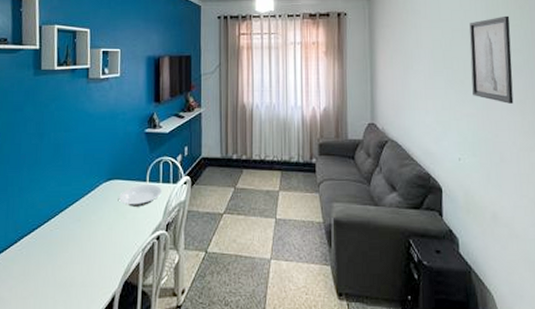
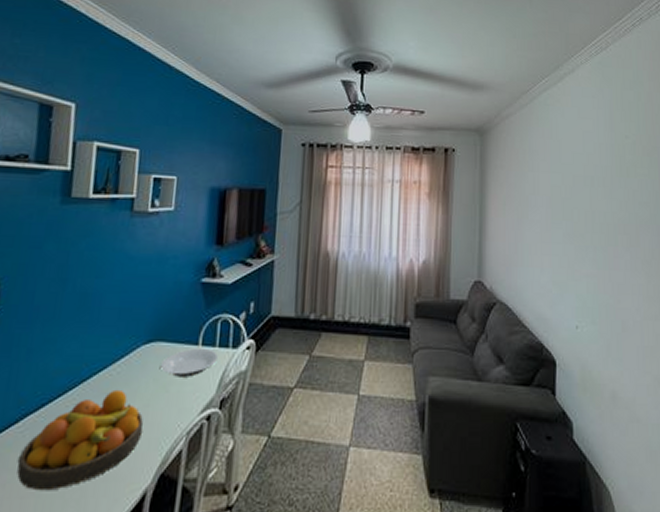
fruit bowl: none [19,217,109,294] -> present [17,389,144,491]
wall art: present [469,15,514,104] -> none [592,163,638,264]

